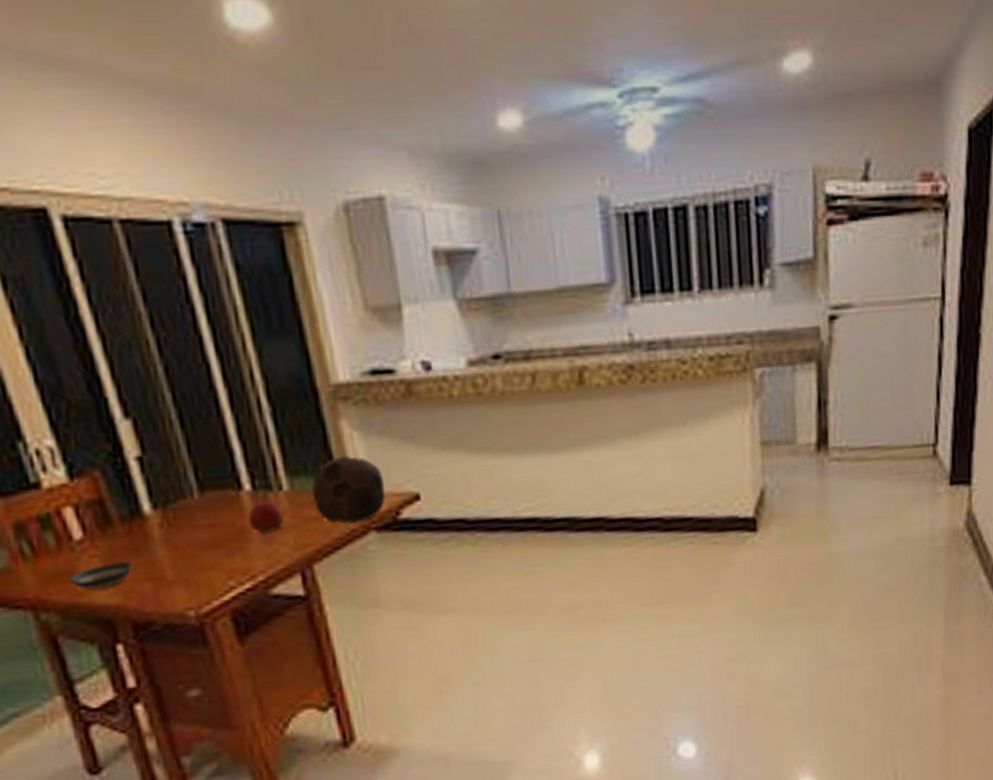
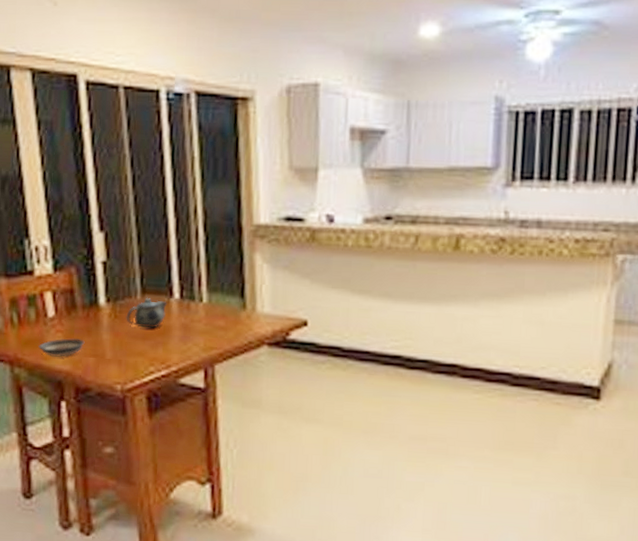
teapot: none [183,494,237,535] -> present [126,297,167,328]
fruit: present [248,501,284,534] -> none [173,308,199,334]
soccer ball: present [312,454,385,524] -> none [224,280,281,337]

